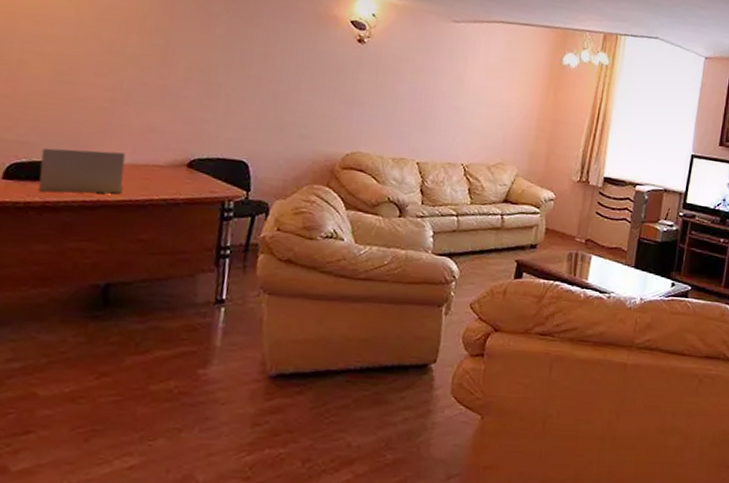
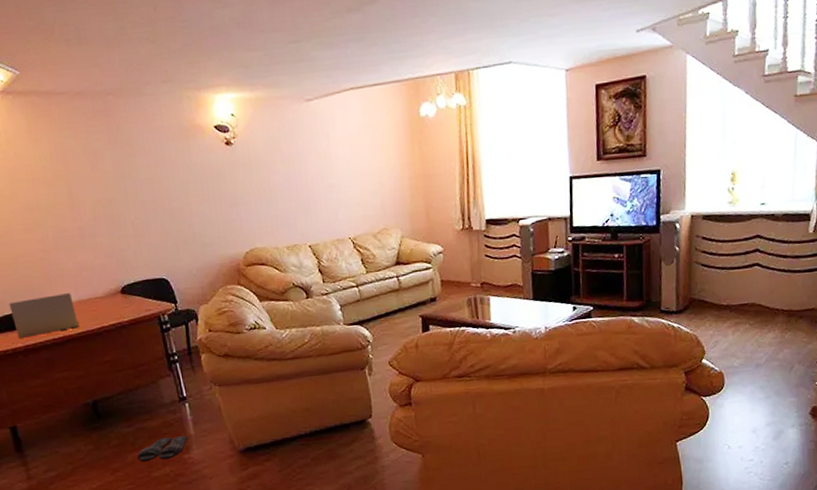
slippers: none [138,343,211,371] -> present [138,435,188,462]

